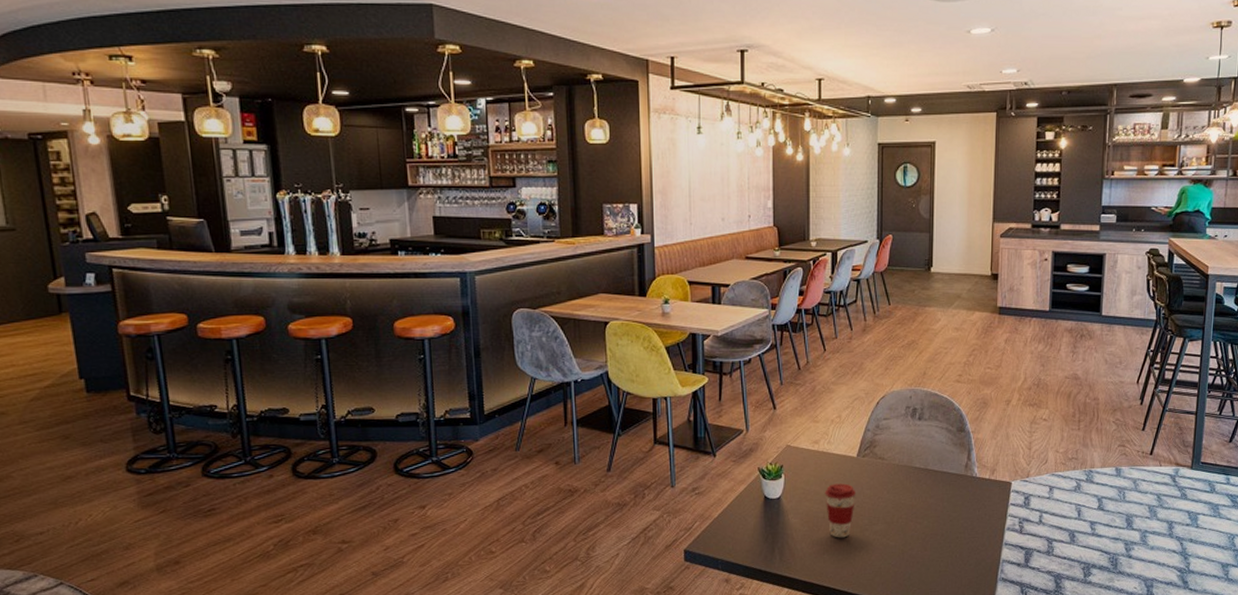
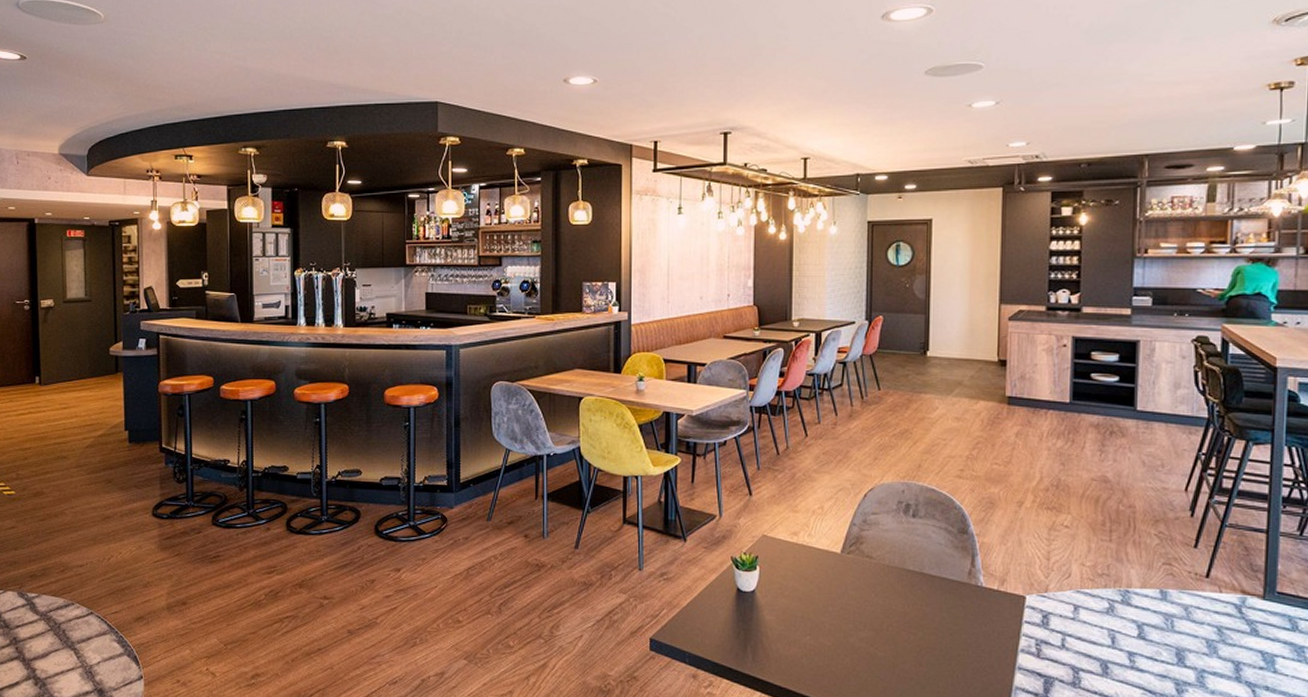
coffee cup: present [825,483,857,538] -> none [804,581,840,642]

